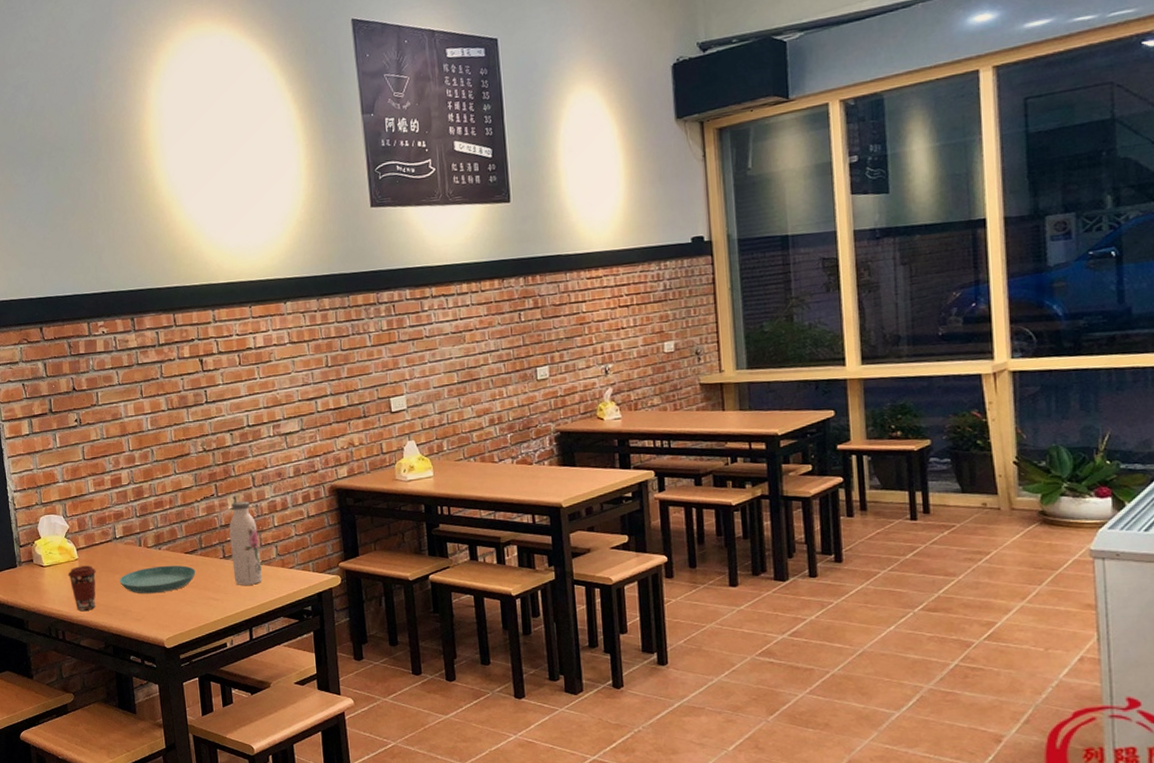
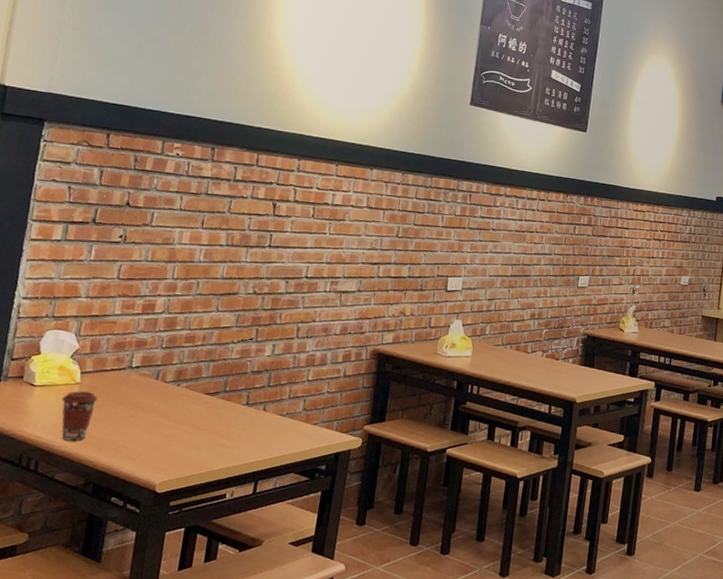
saucer: present [119,565,196,594] -> none [122,403,213,433]
water bottle: present [229,500,262,585] -> none [252,349,290,437]

